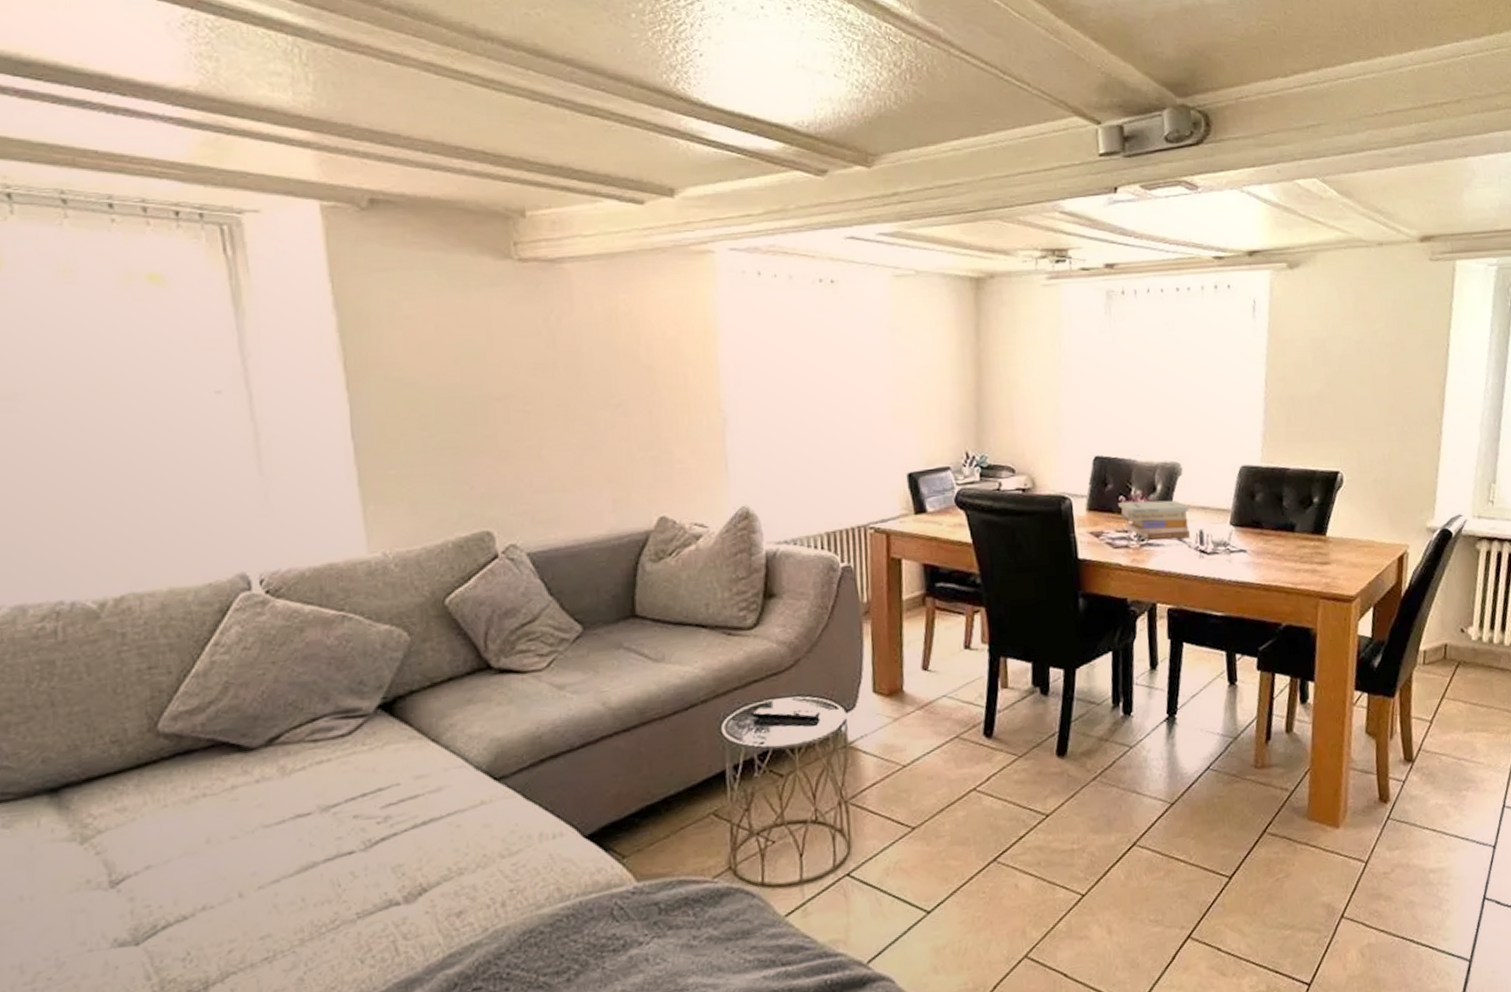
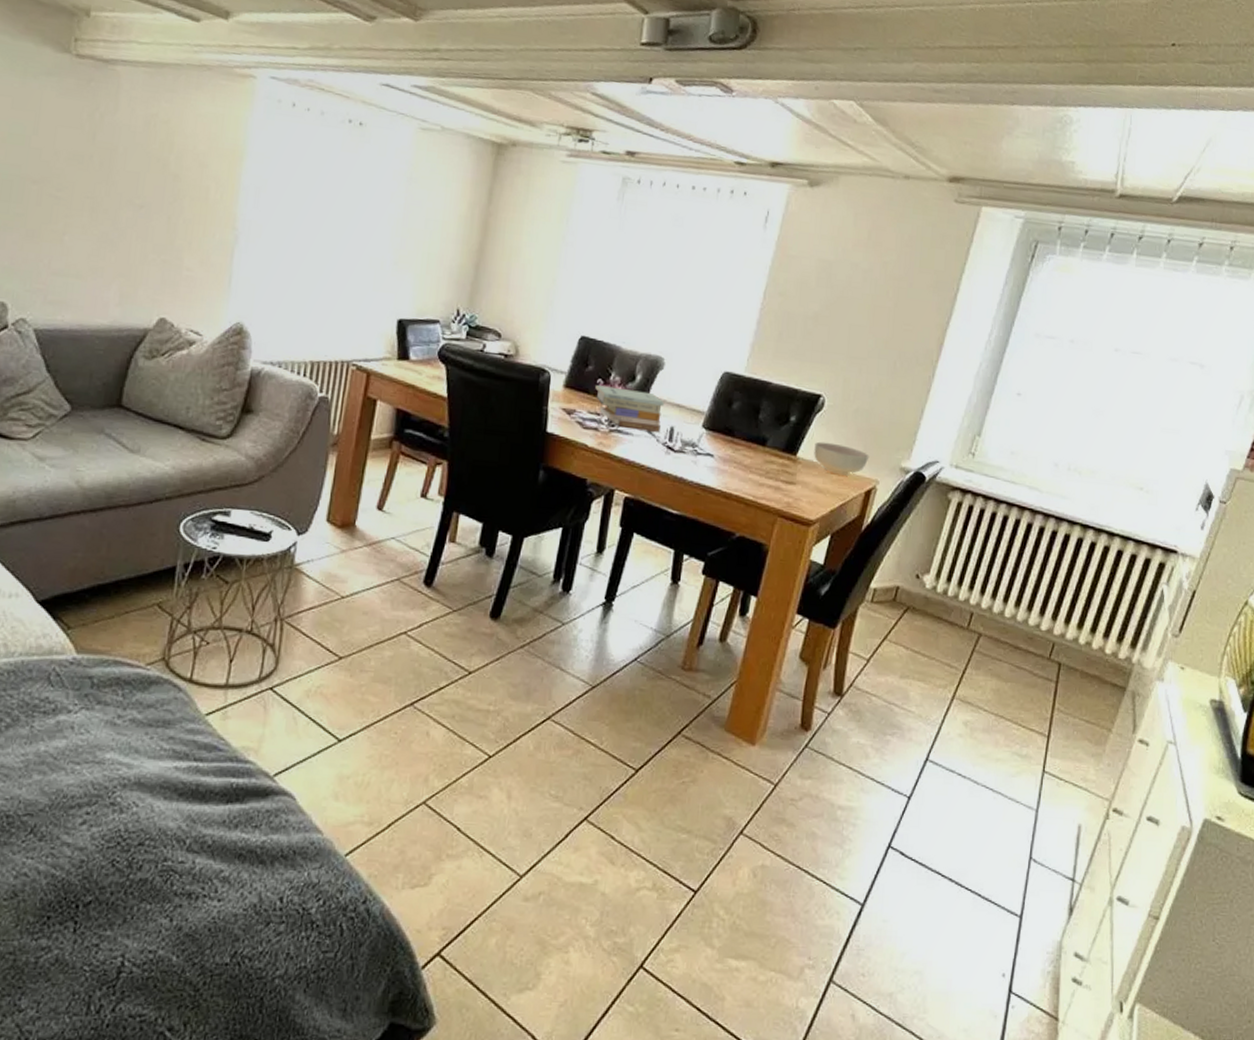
bowl: none [1341,516,1396,547] -> present [814,441,870,476]

